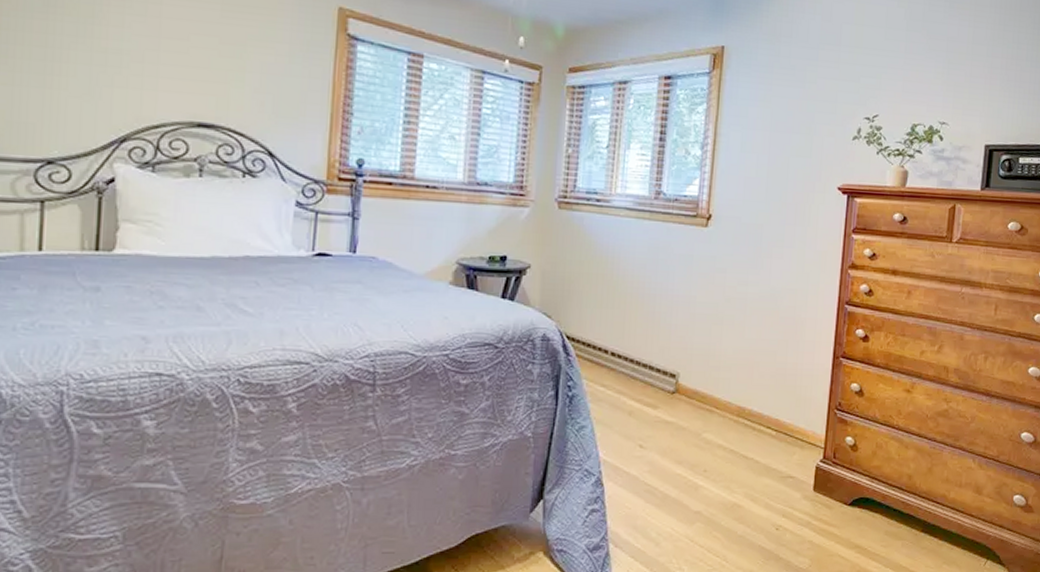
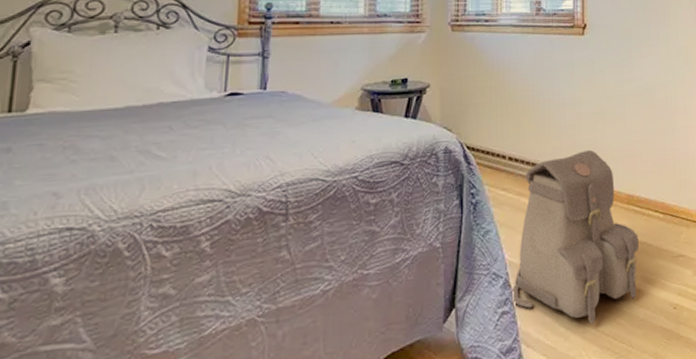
backpack: none [602,354,746,534] -> present [511,149,639,324]

